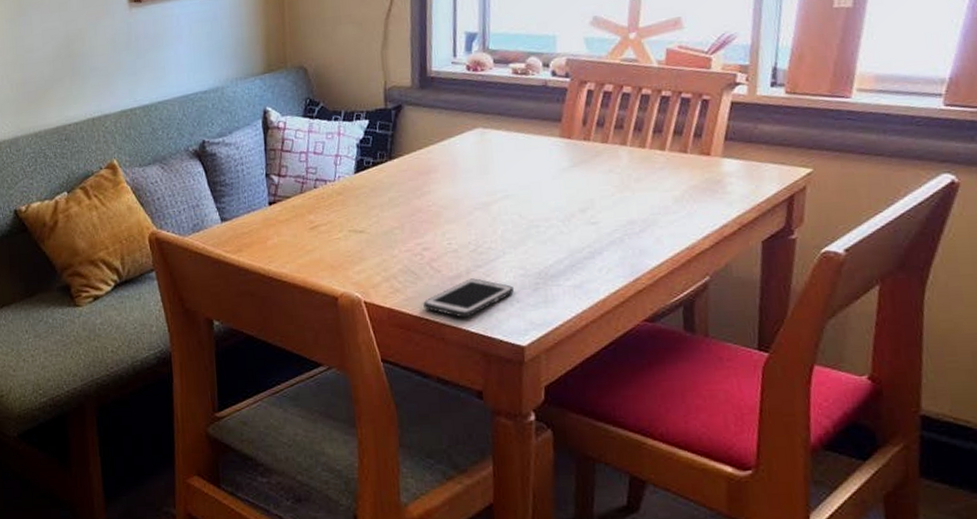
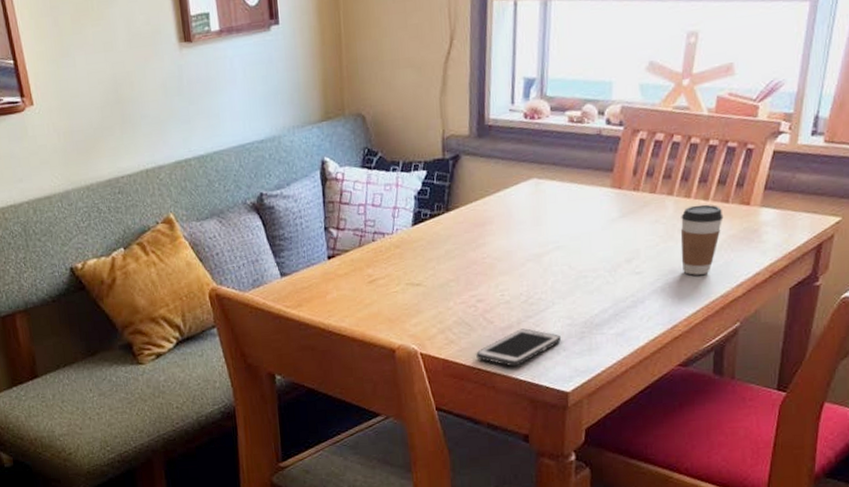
coffee cup: none [636,154,683,226] -> present [680,204,724,275]

